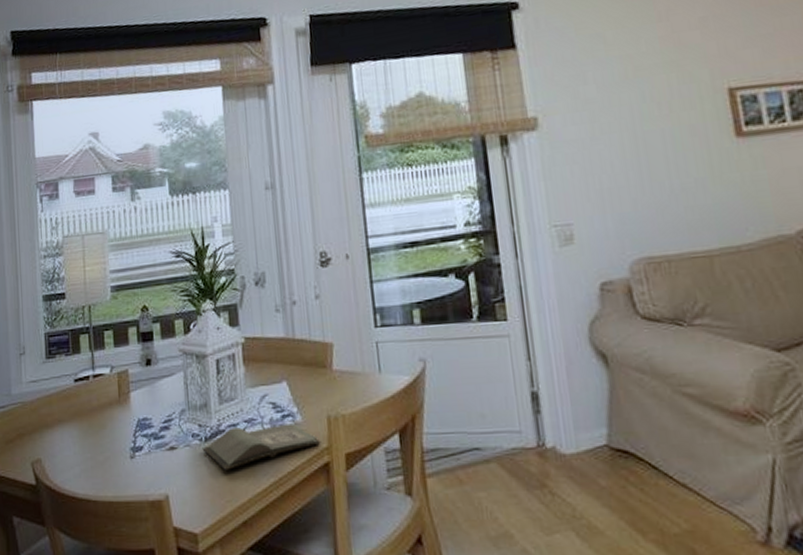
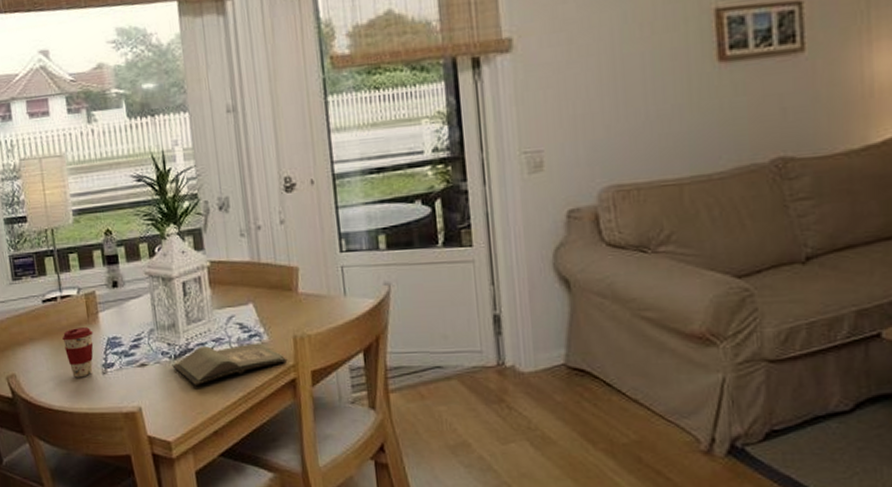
coffee cup: none [92,408,124,463] -> present [62,327,94,378]

